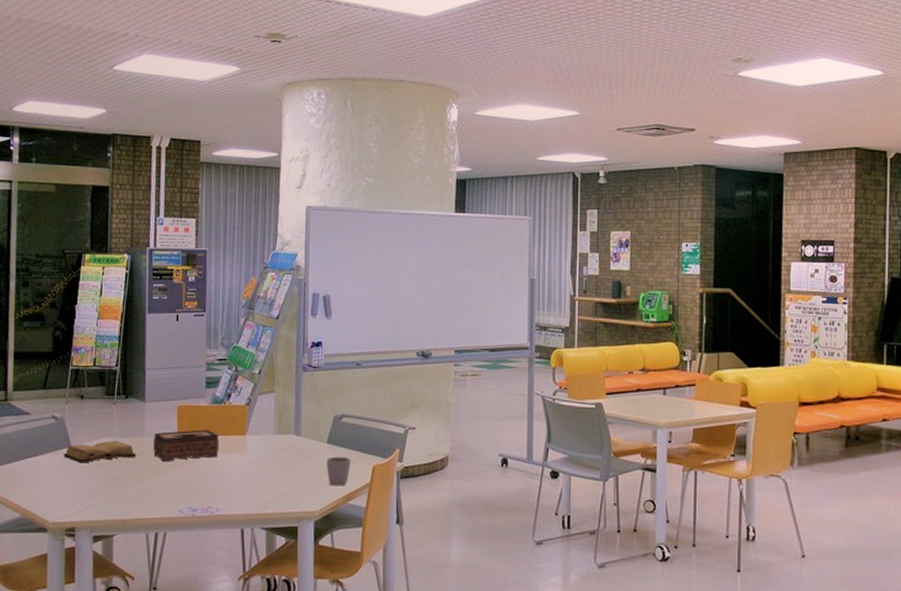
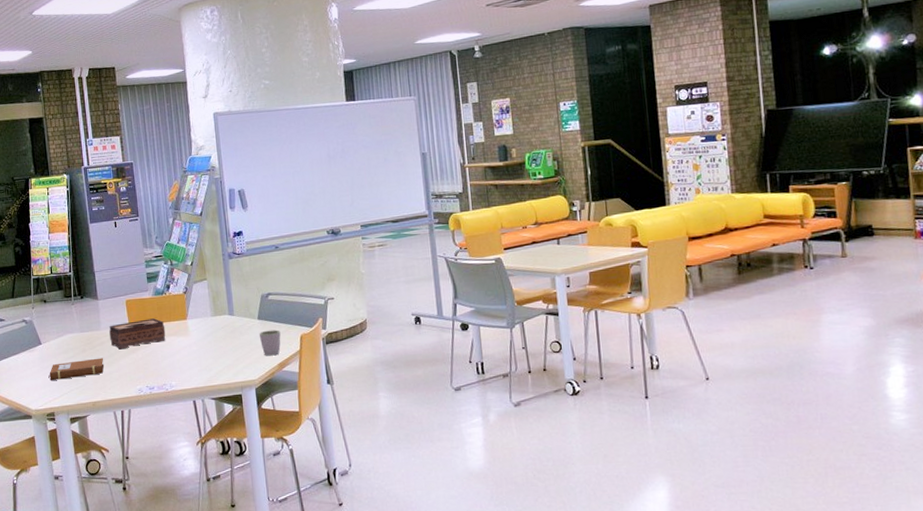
diary: present [63,440,136,463] -> none [36,335,97,358]
notebook: none [74,469,143,490] -> present [48,358,105,380]

